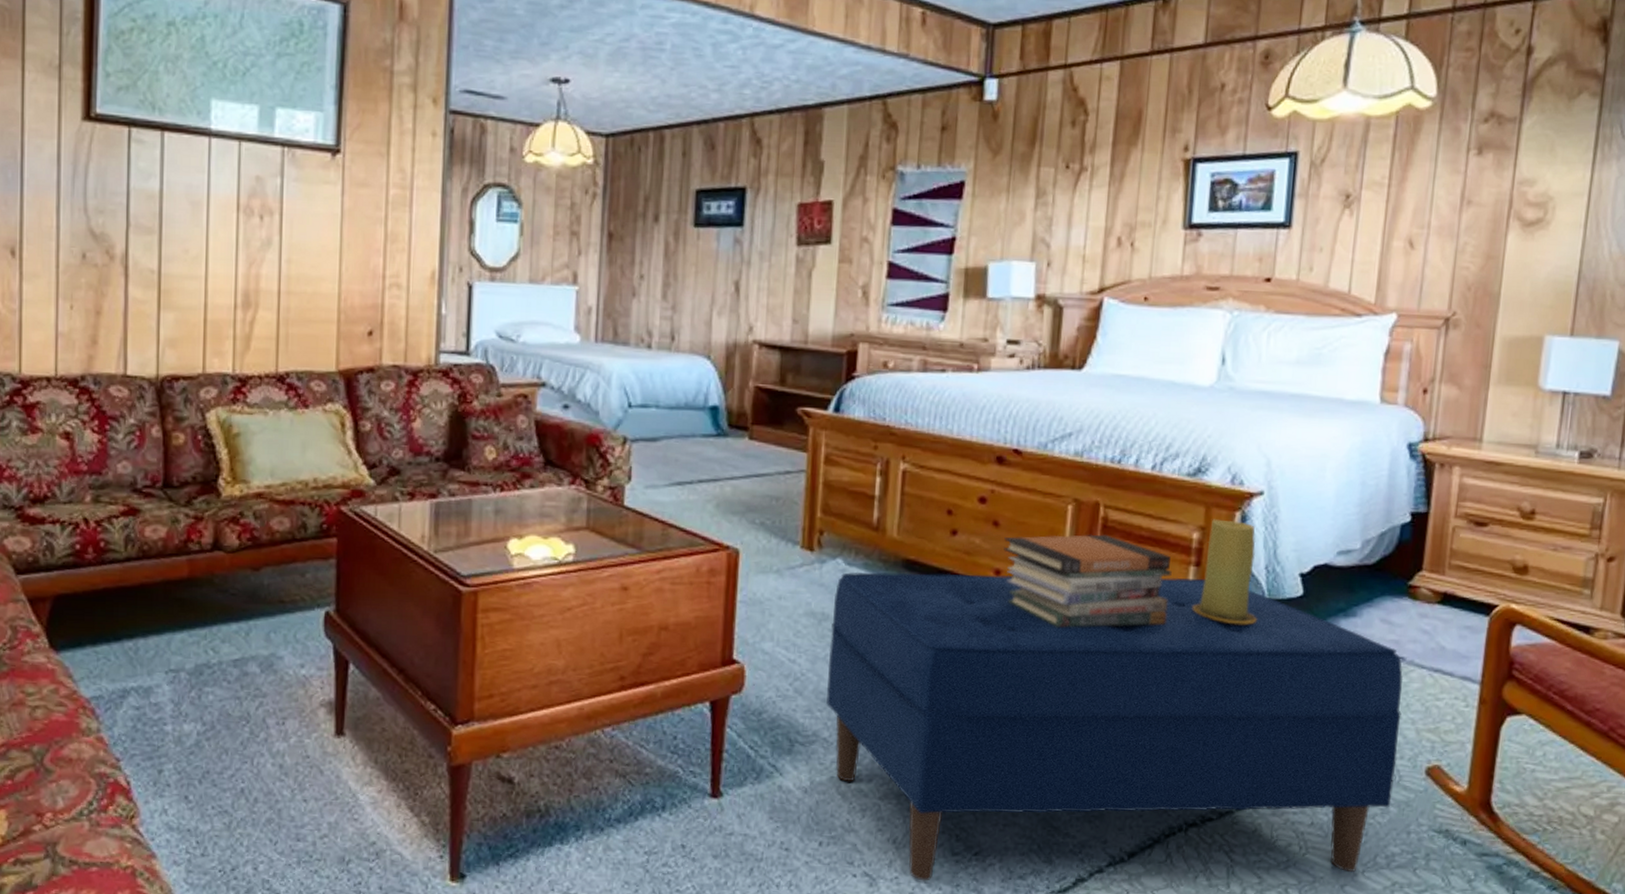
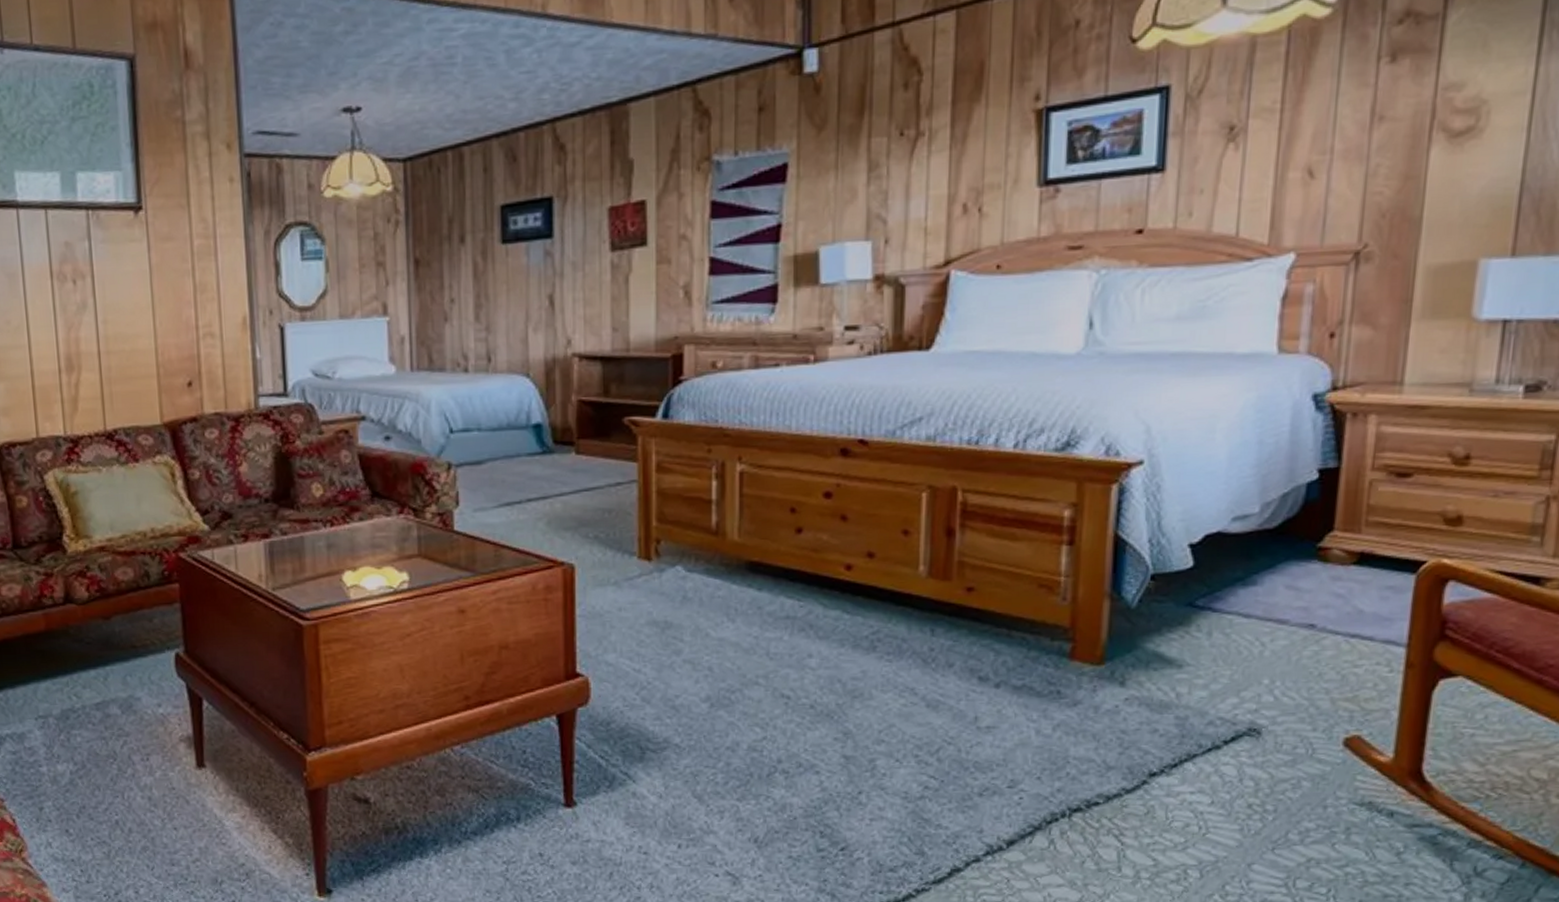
bench: present [826,571,1404,881] -> none [674,557,1315,878]
book stack: present [1004,534,1172,628] -> none [854,520,1042,619]
candle: present [1193,519,1257,624] -> none [1067,493,1141,602]

